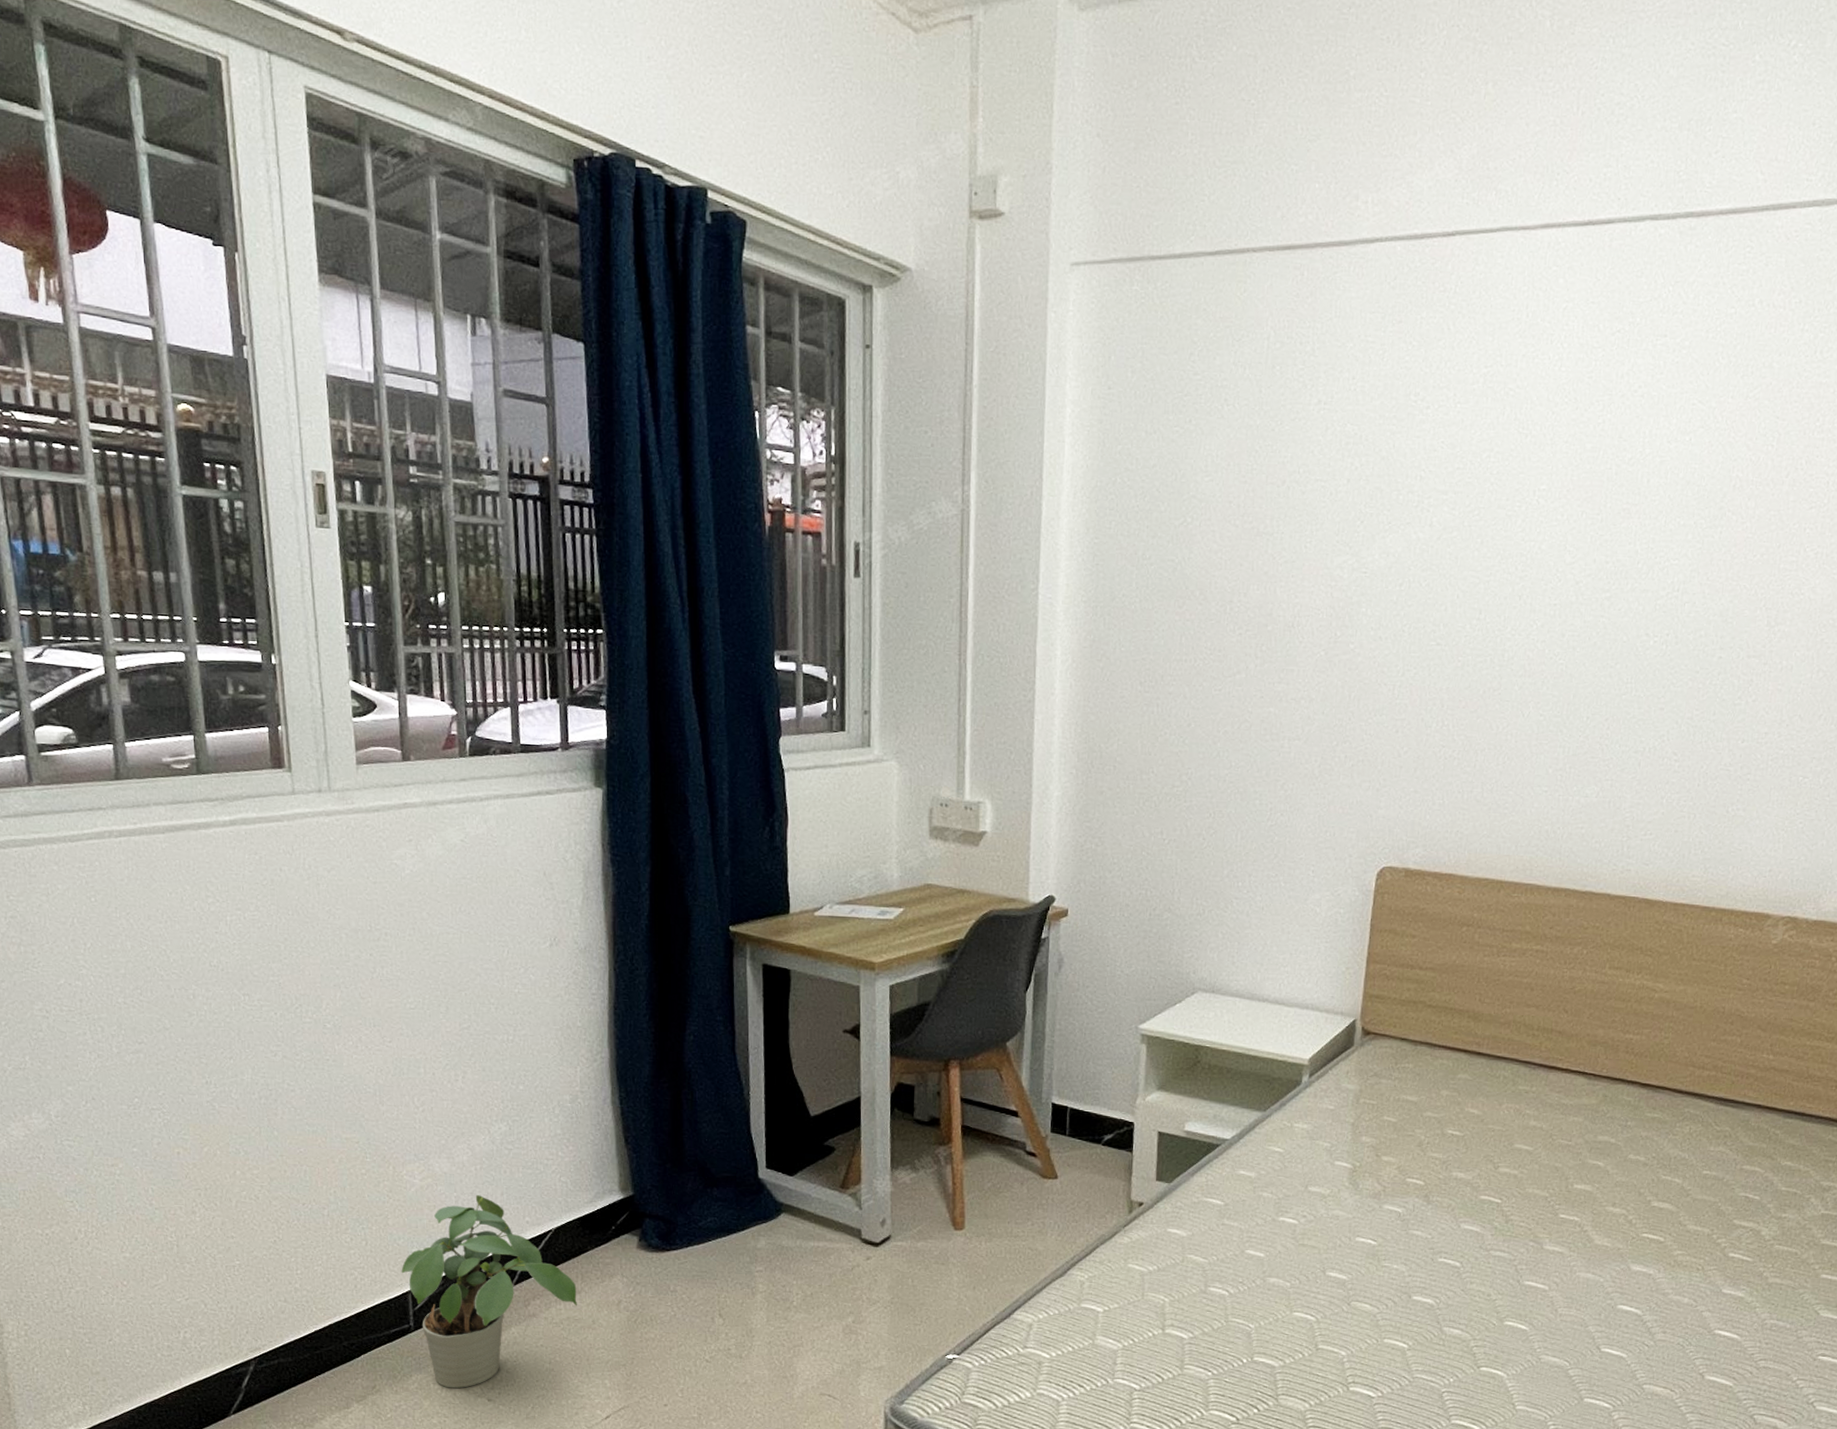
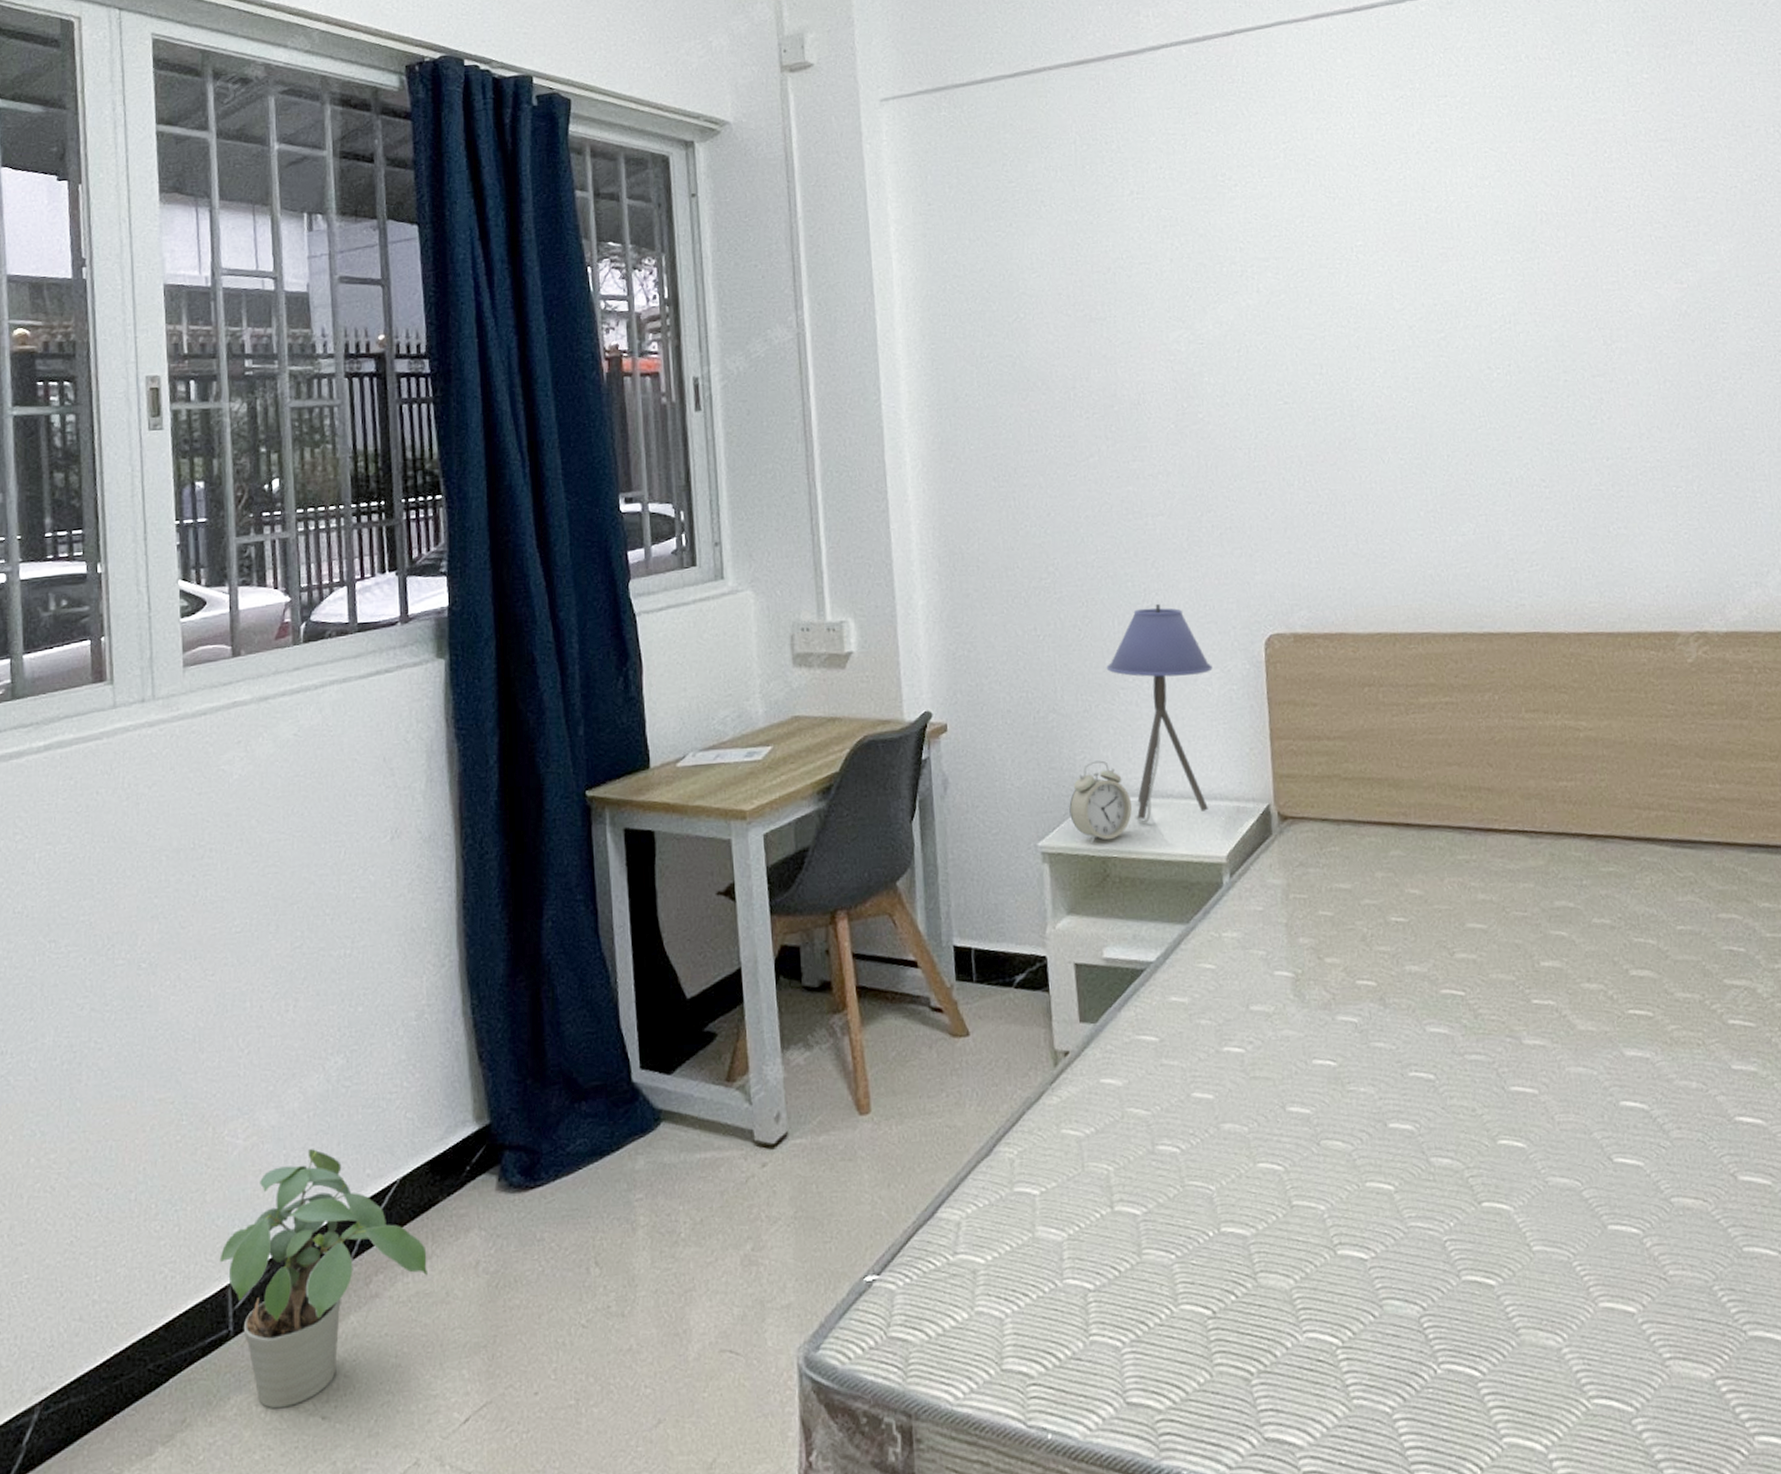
alarm clock: none [1171,960,1230,1033] -> present [1069,760,1132,845]
table lamp: none [1223,823,1324,1022] -> present [1106,603,1213,825]

